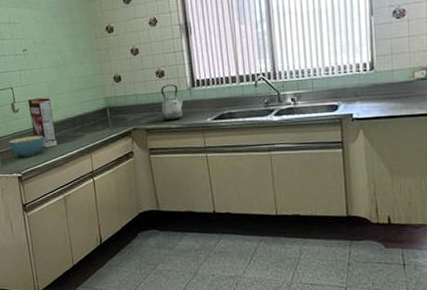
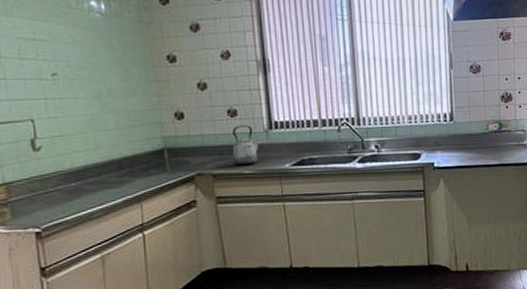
cereal bowl: present [9,135,44,157] -> none [24,180,77,207]
cereal box: present [28,97,58,148] -> none [55,133,96,196]

